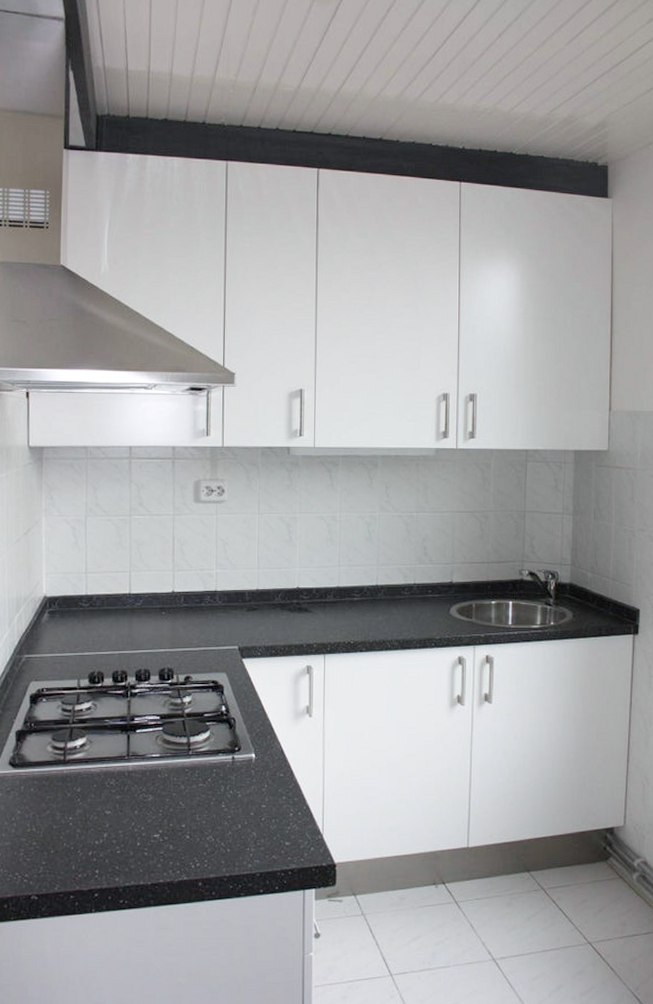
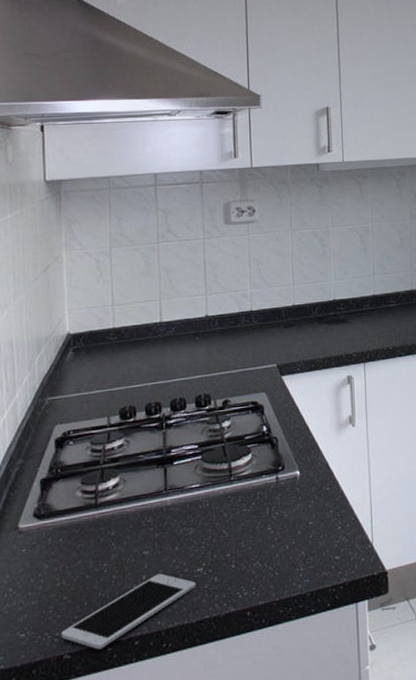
cell phone: none [30,834,153,896] -> present [61,573,196,650]

